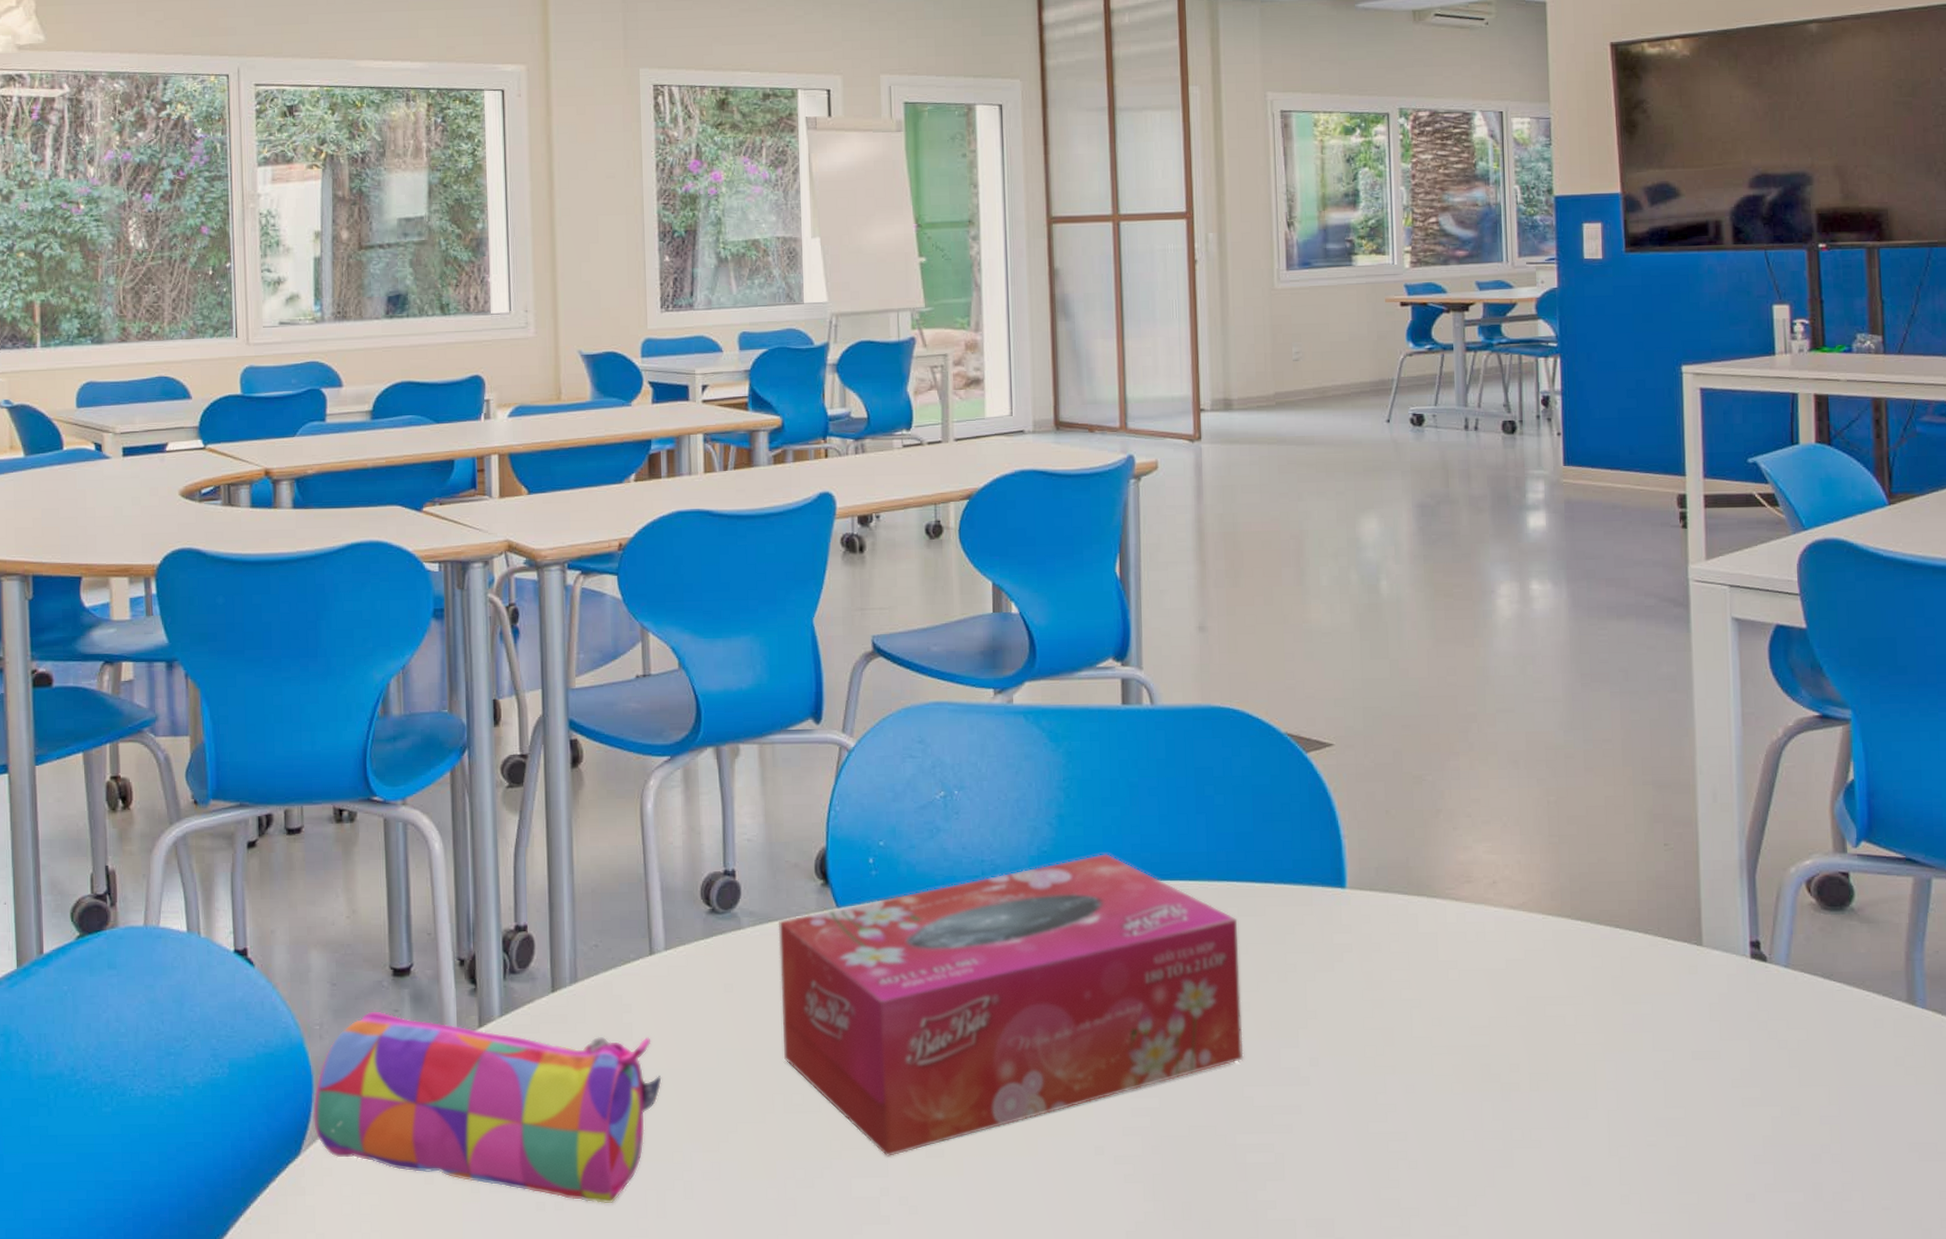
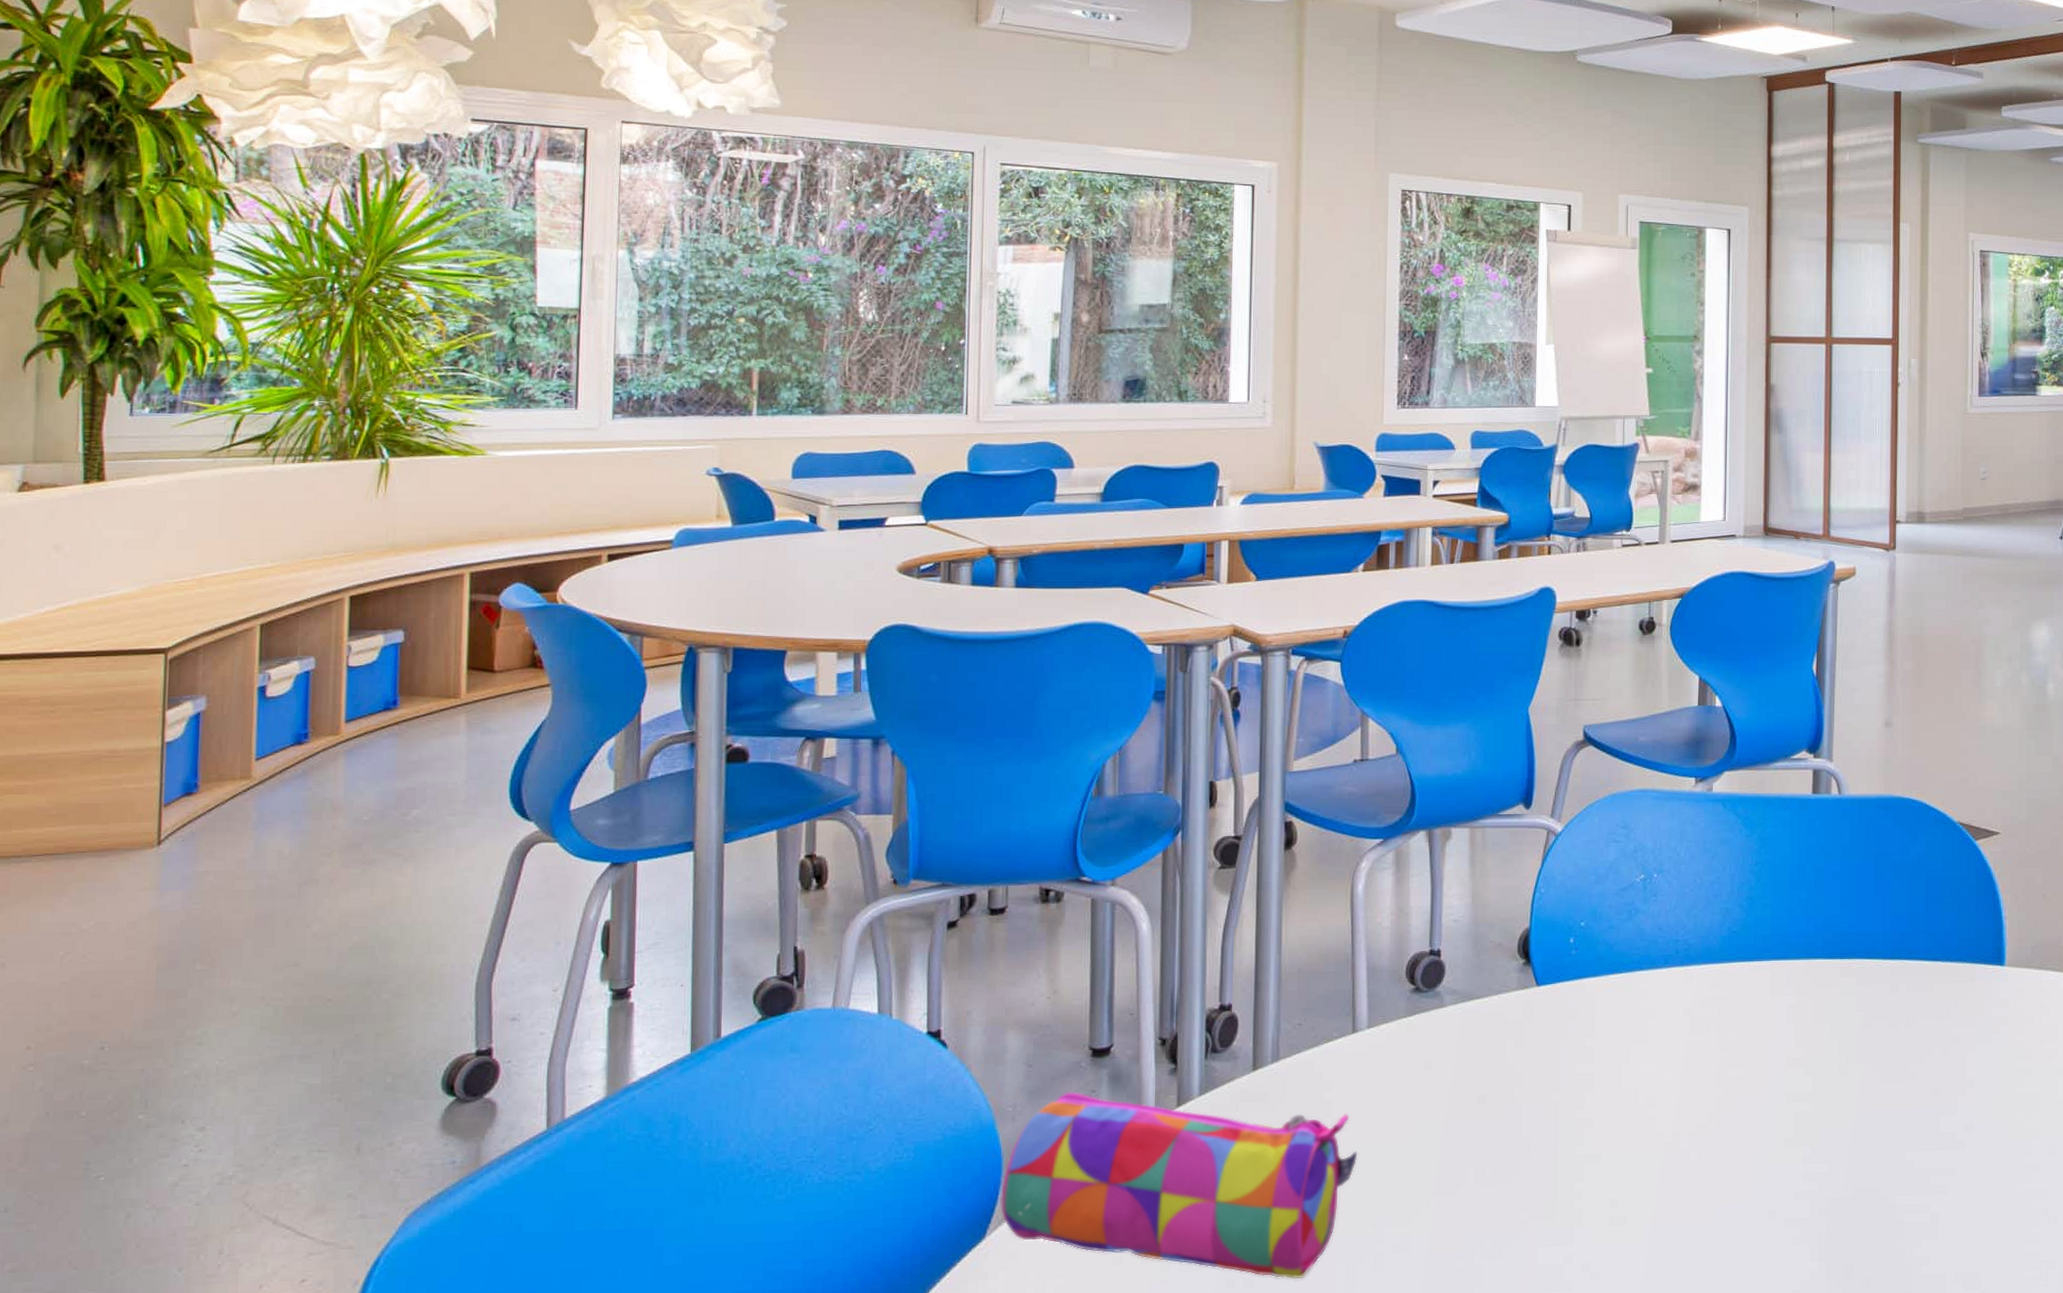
tissue box: present [779,854,1244,1158] -> none [1478,934,1907,1226]

